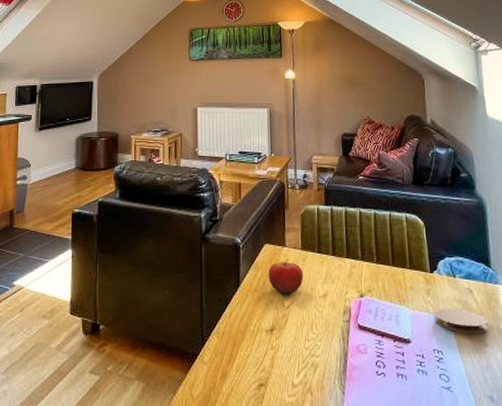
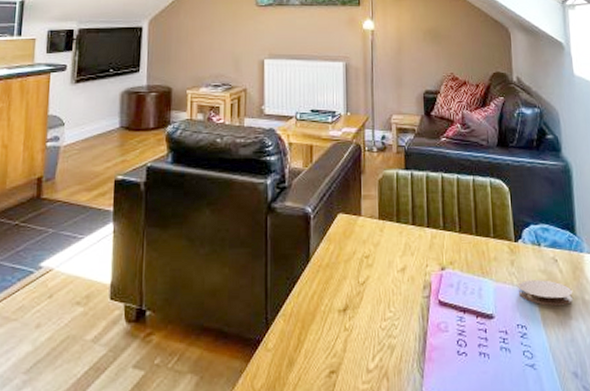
fruit: present [268,259,304,294] -> none [342,230,381,269]

